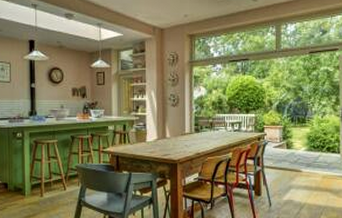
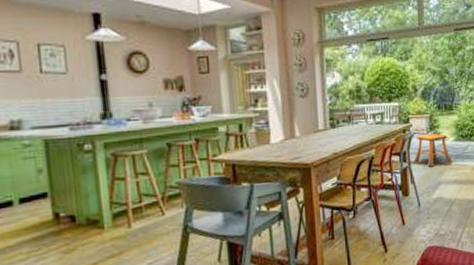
stool: none [267,142,305,172] -> present [414,133,454,167]

